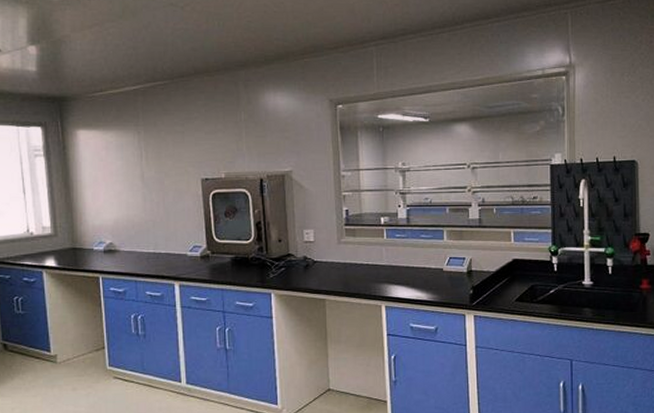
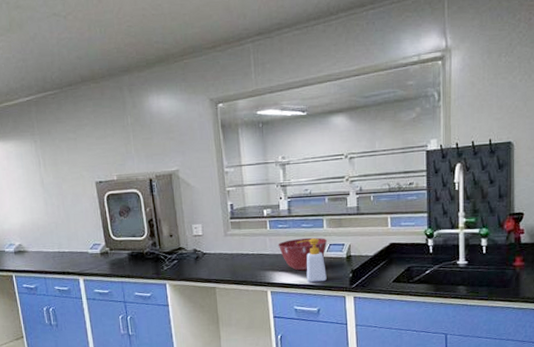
mixing bowl: none [394,249,448,285] -> present [278,237,328,271]
soap bottle: none [414,250,446,298] -> present [296,238,327,283]

